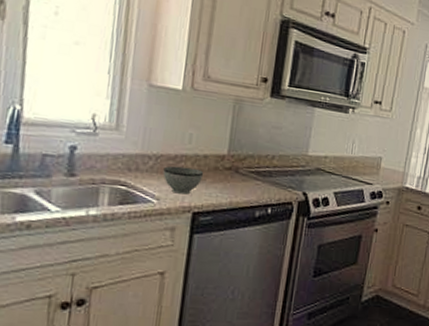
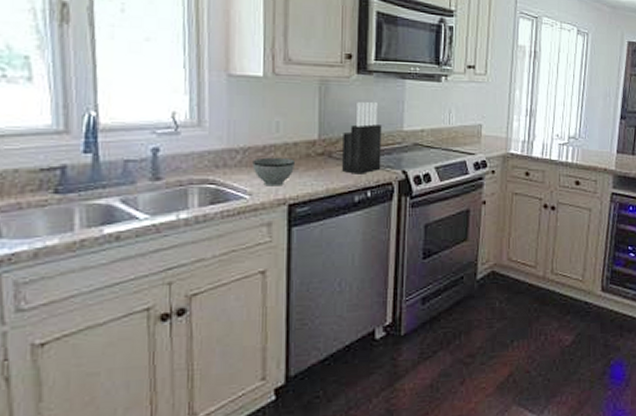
knife block: none [247,124,288,192] -> present [342,101,382,174]

